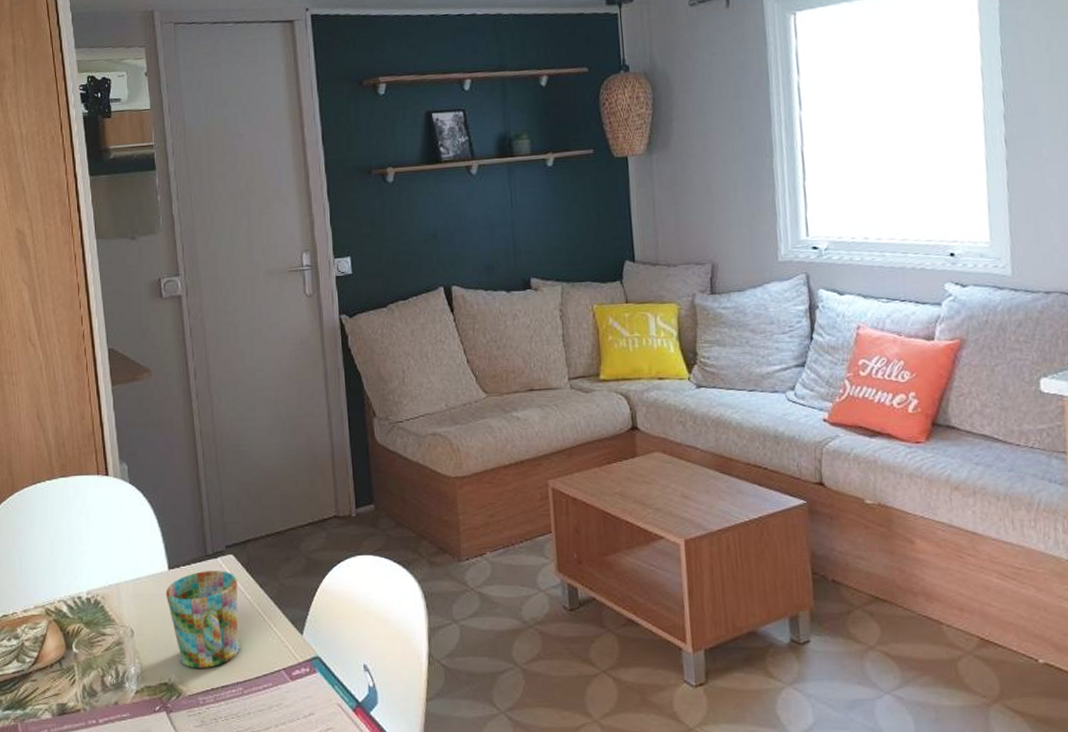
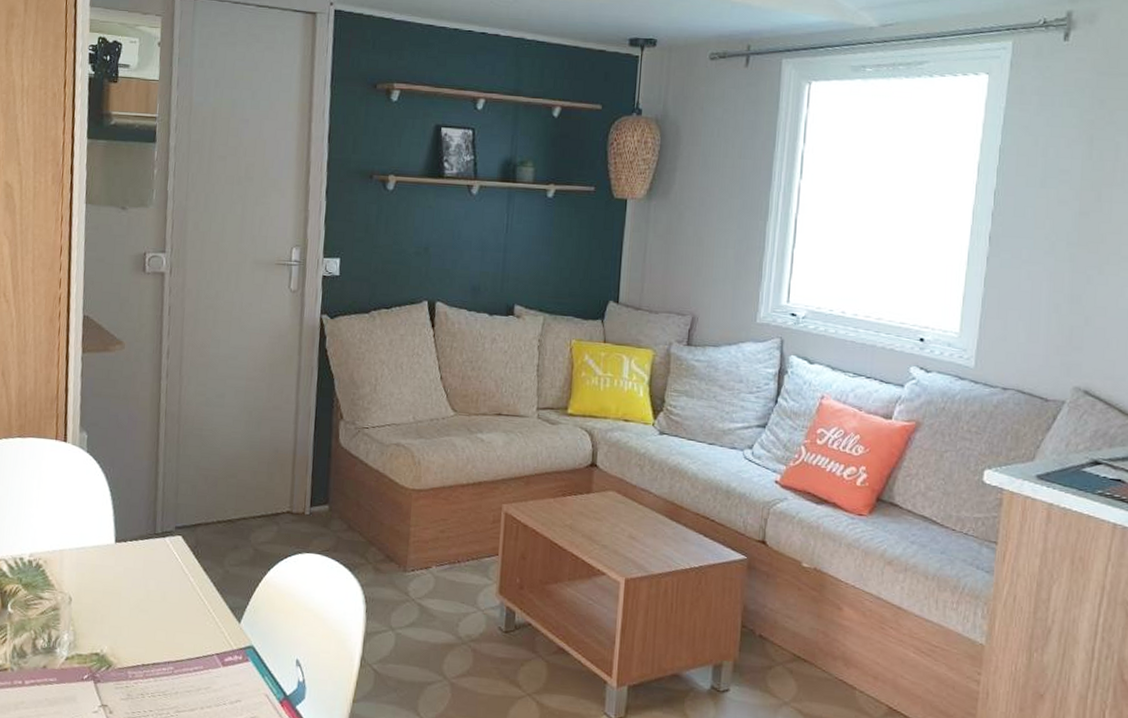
mug: present [165,571,240,668] -> none [108,548,183,644]

